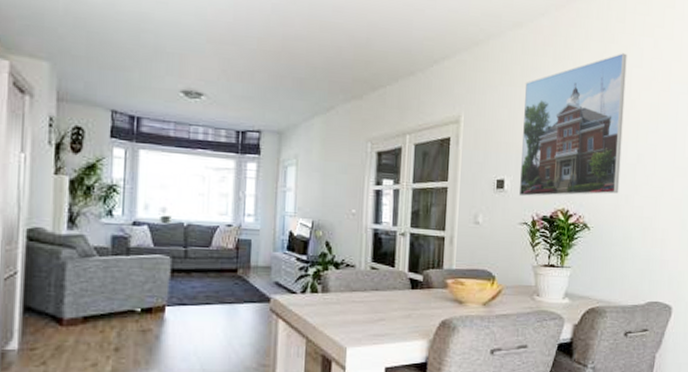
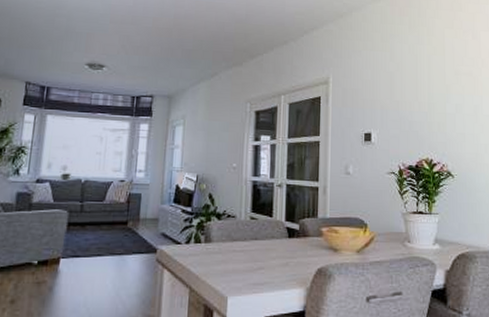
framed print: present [518,53,627,197] -> none [385,19,478,148]

